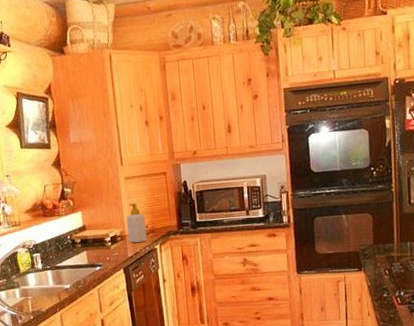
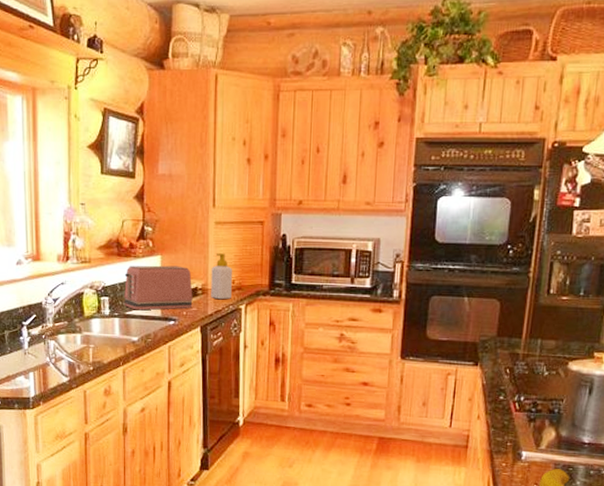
toaster: none [51,218,114,262] -> present [124,265,193,311]

